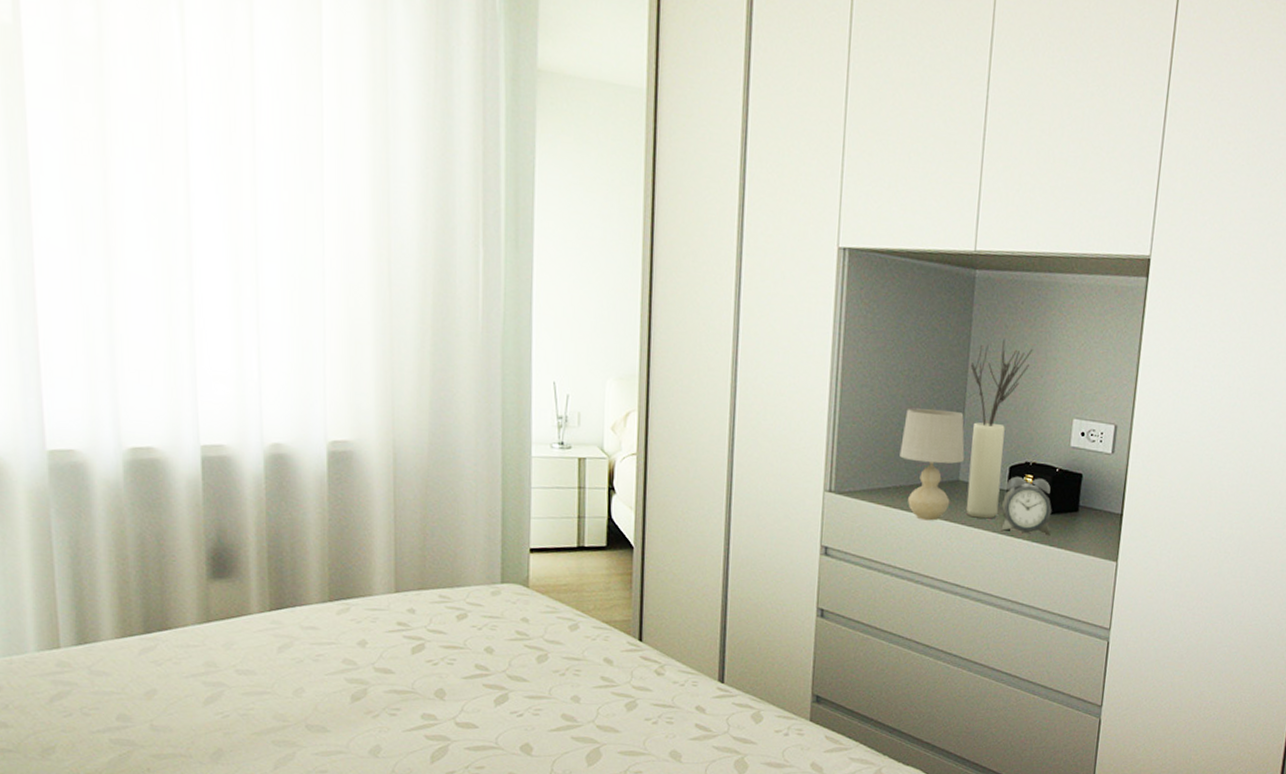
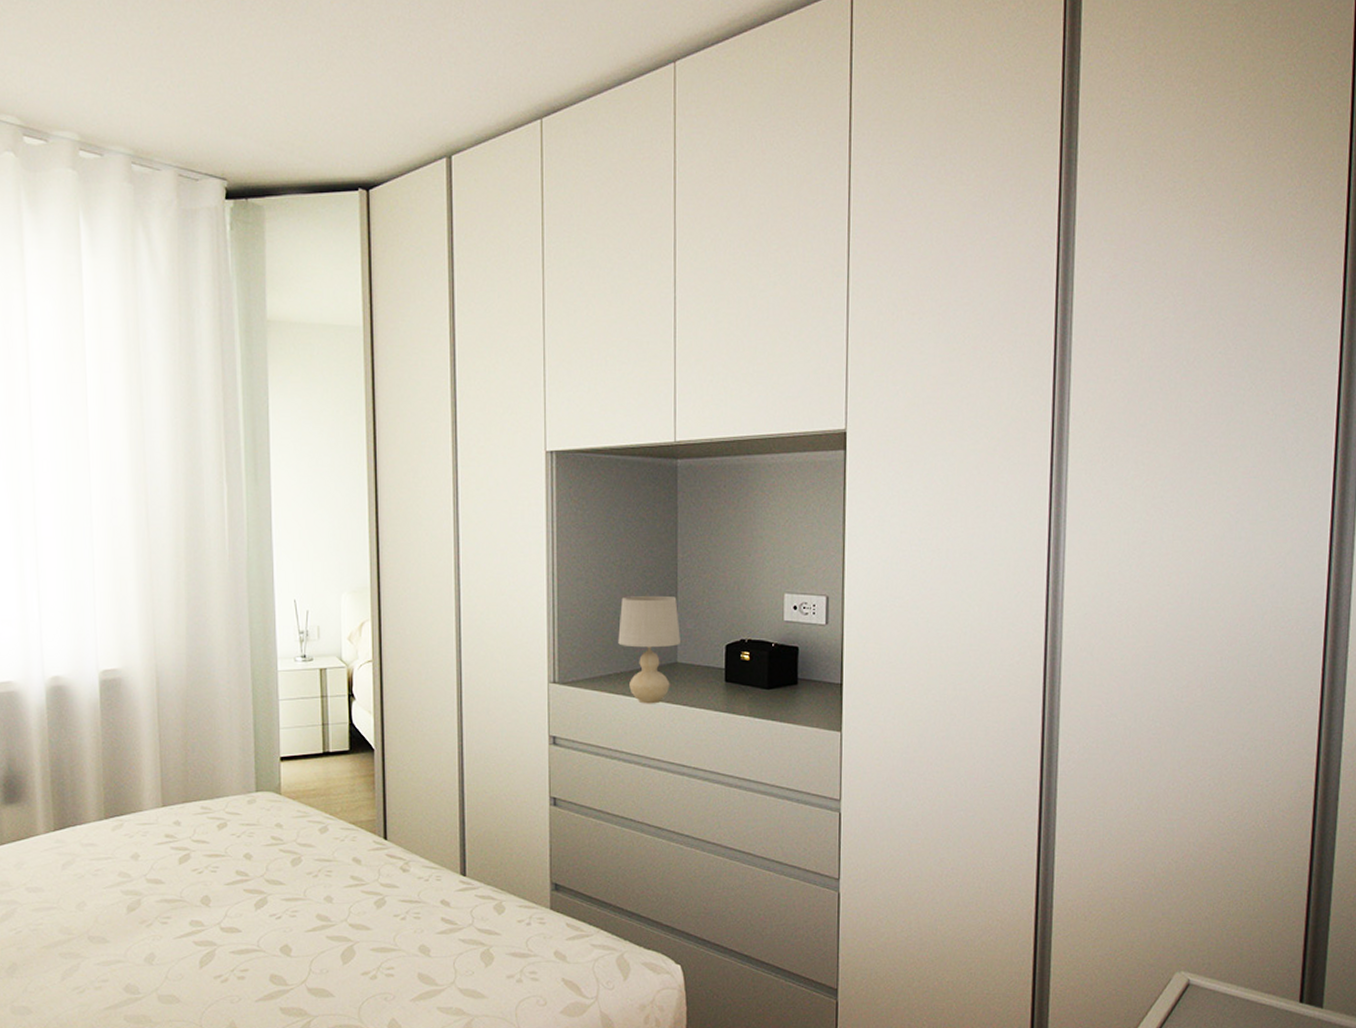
vase: present [966,339,1034,519] -> none [679,523,739,698]
alarm clock: present [1001,476,1052,536] -> none [721,654,772,710]

